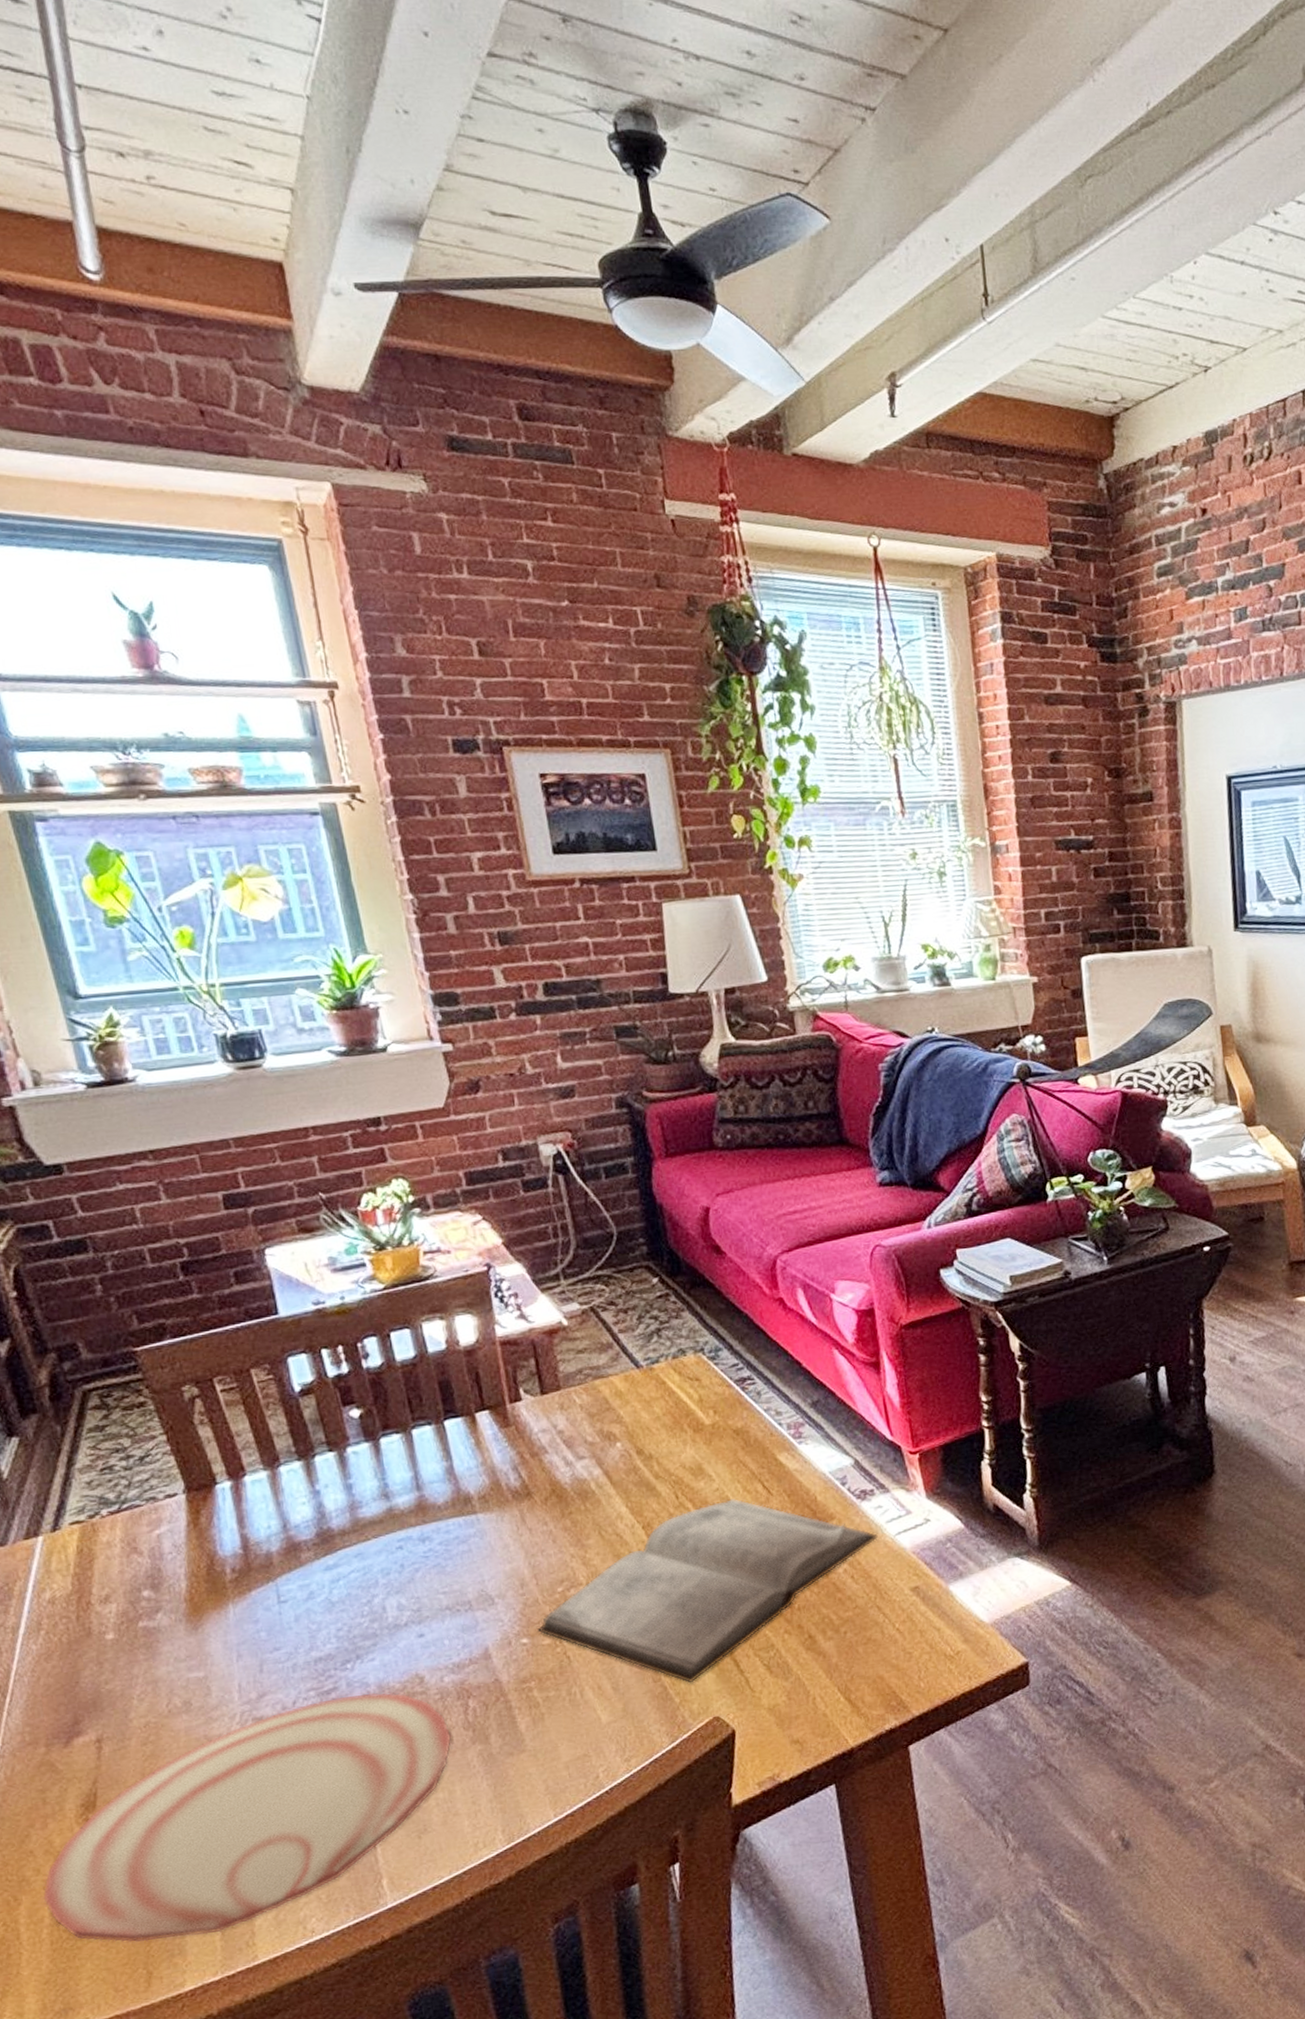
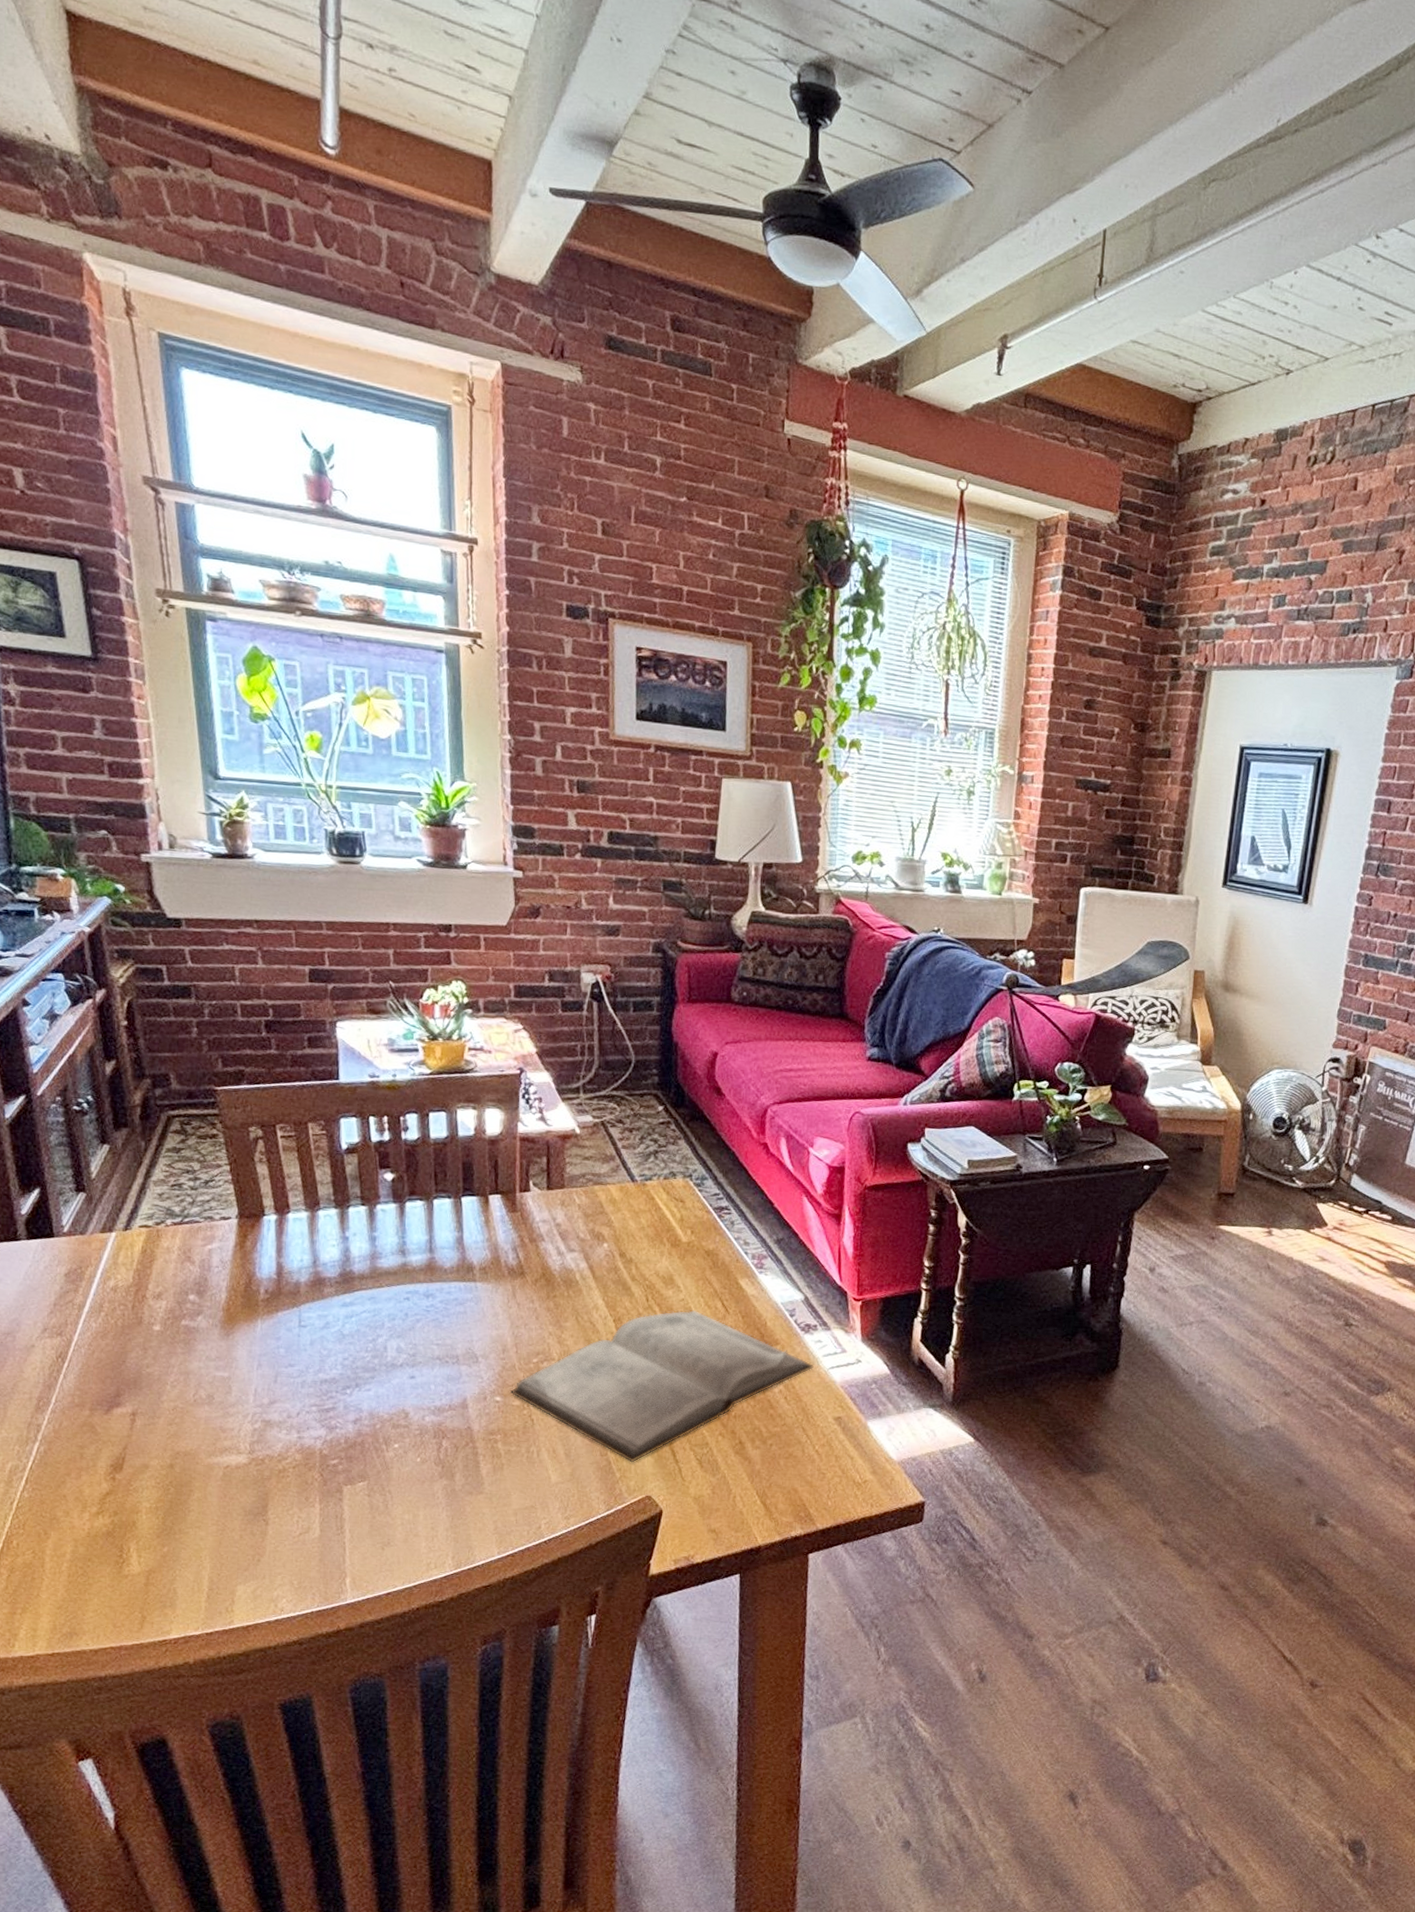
plate: present [43,1692,452,1943] -> none [68,1416,424,1595]

